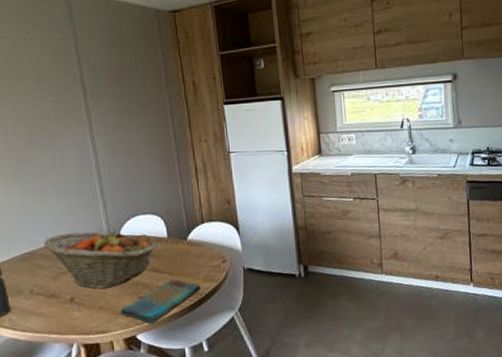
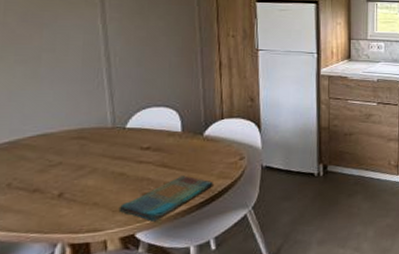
fruit basket: present [43,229,157,290] -> none [30,121,168,185]

